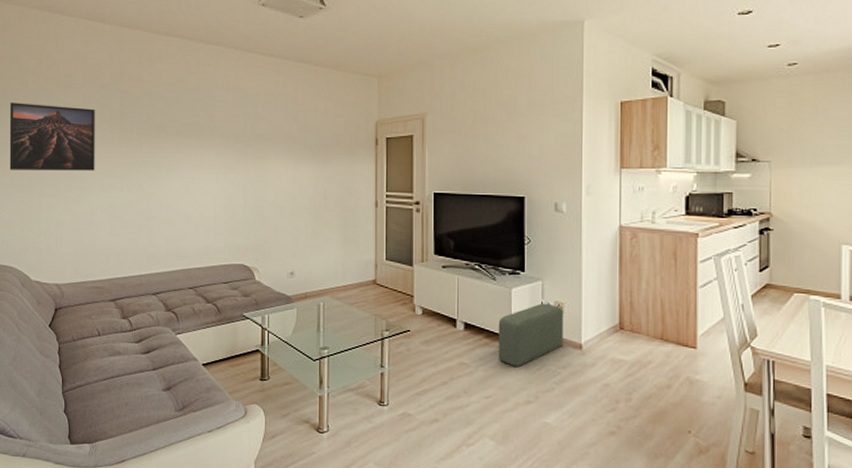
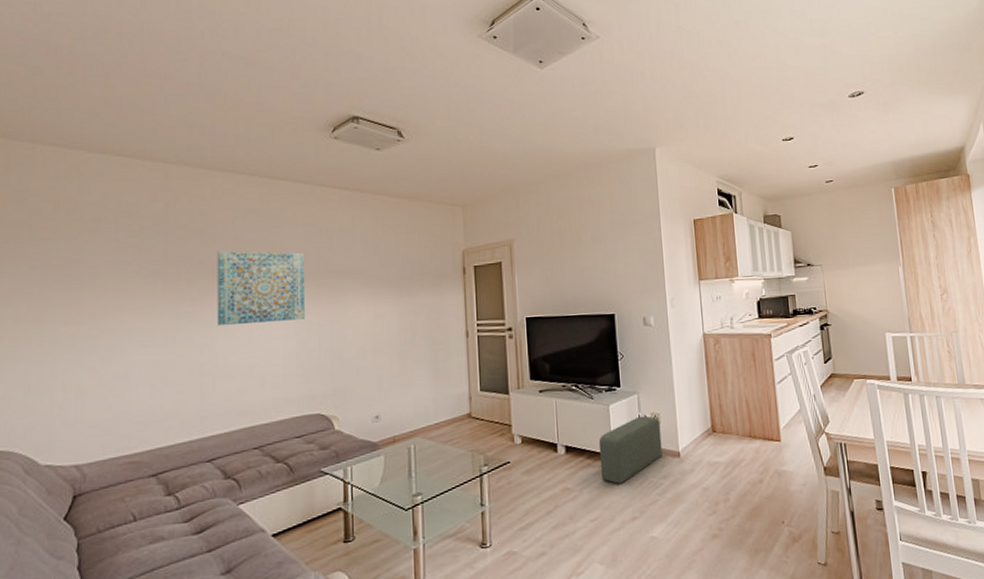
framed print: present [9,103,95,171] -> none [11,253,131,333]
wall art: none [161,109,234,178] -> present [217,250,306,326]

